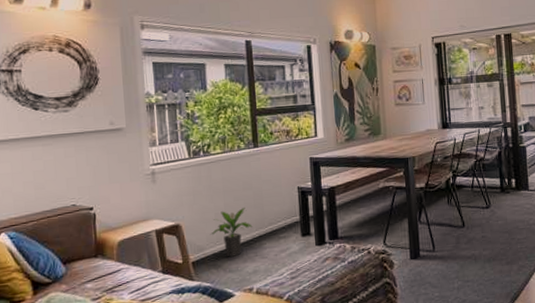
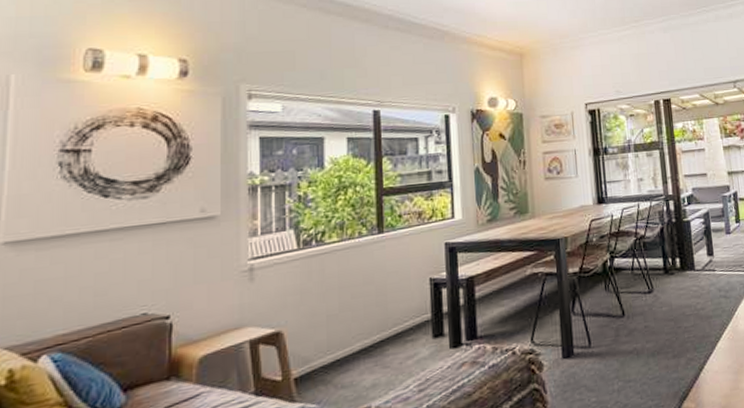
potted plant: present [210,208,253,257] -> none [319,306,373,369]

